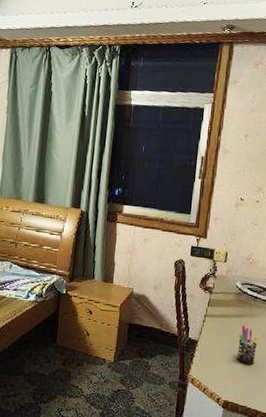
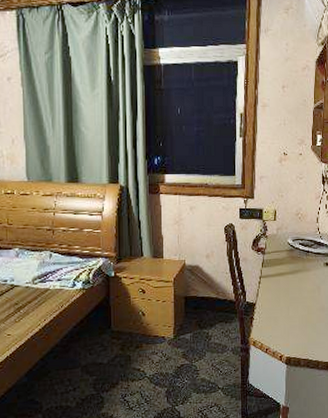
pen holder: present [237,325,259,366] -> none [295,281,314,319]

